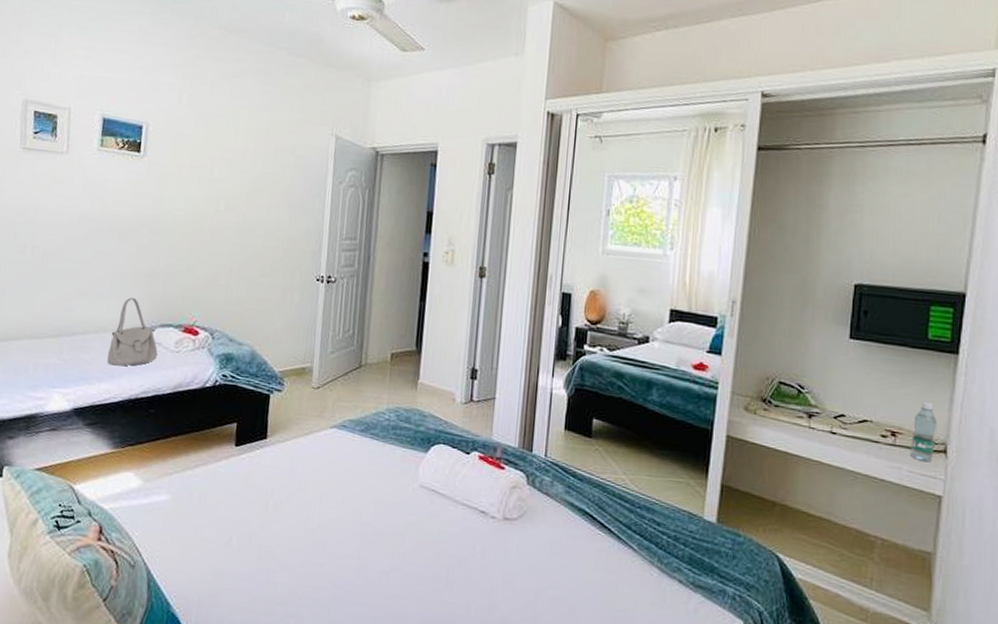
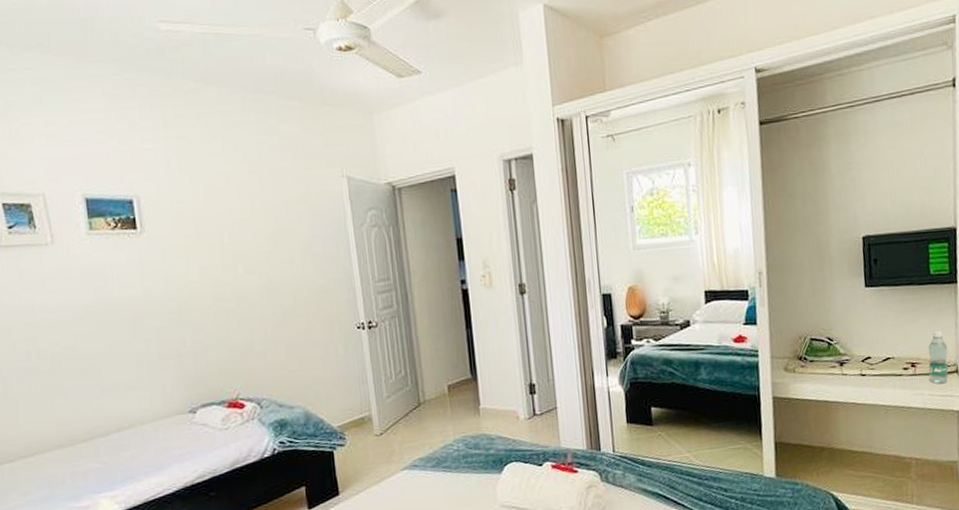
handbag: present [107,297,158,366] -> none [149,382,205,457]

